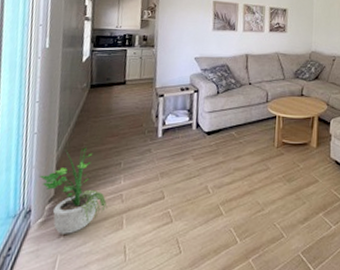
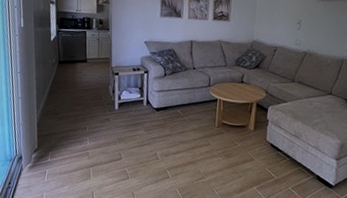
potted plant: present [39,147,108,234] -> none [25,112,78,178]

